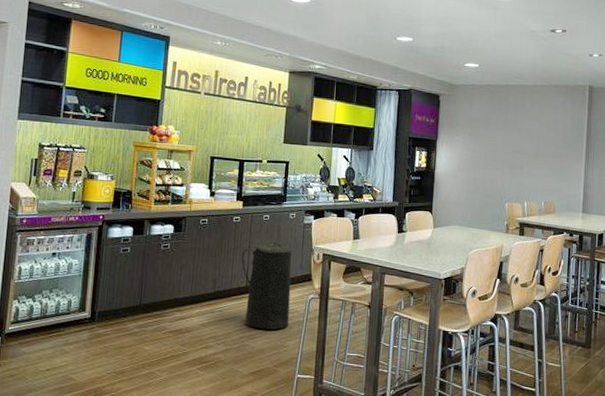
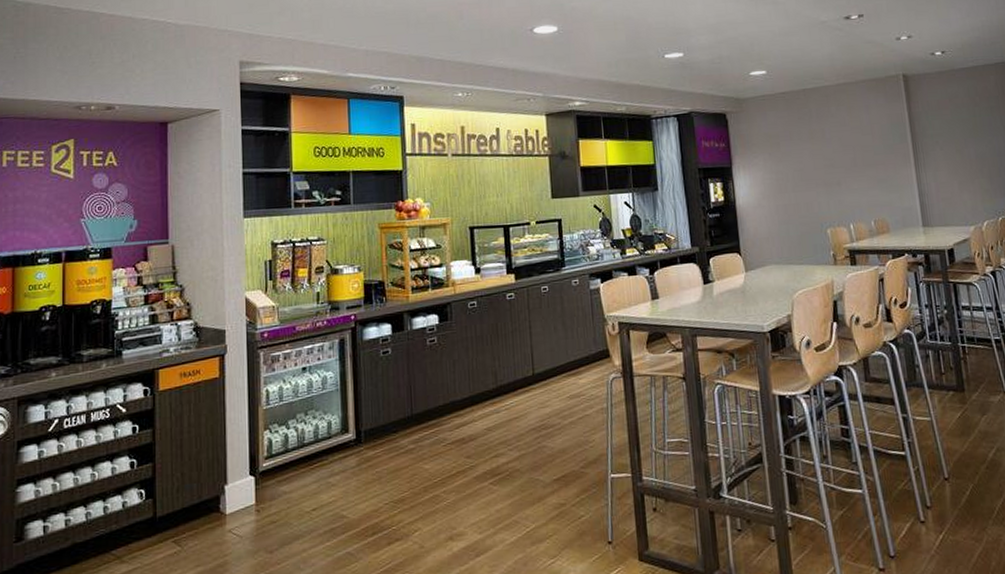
trash can: present [241,242,293,330] -> none [522,317,590,425]

